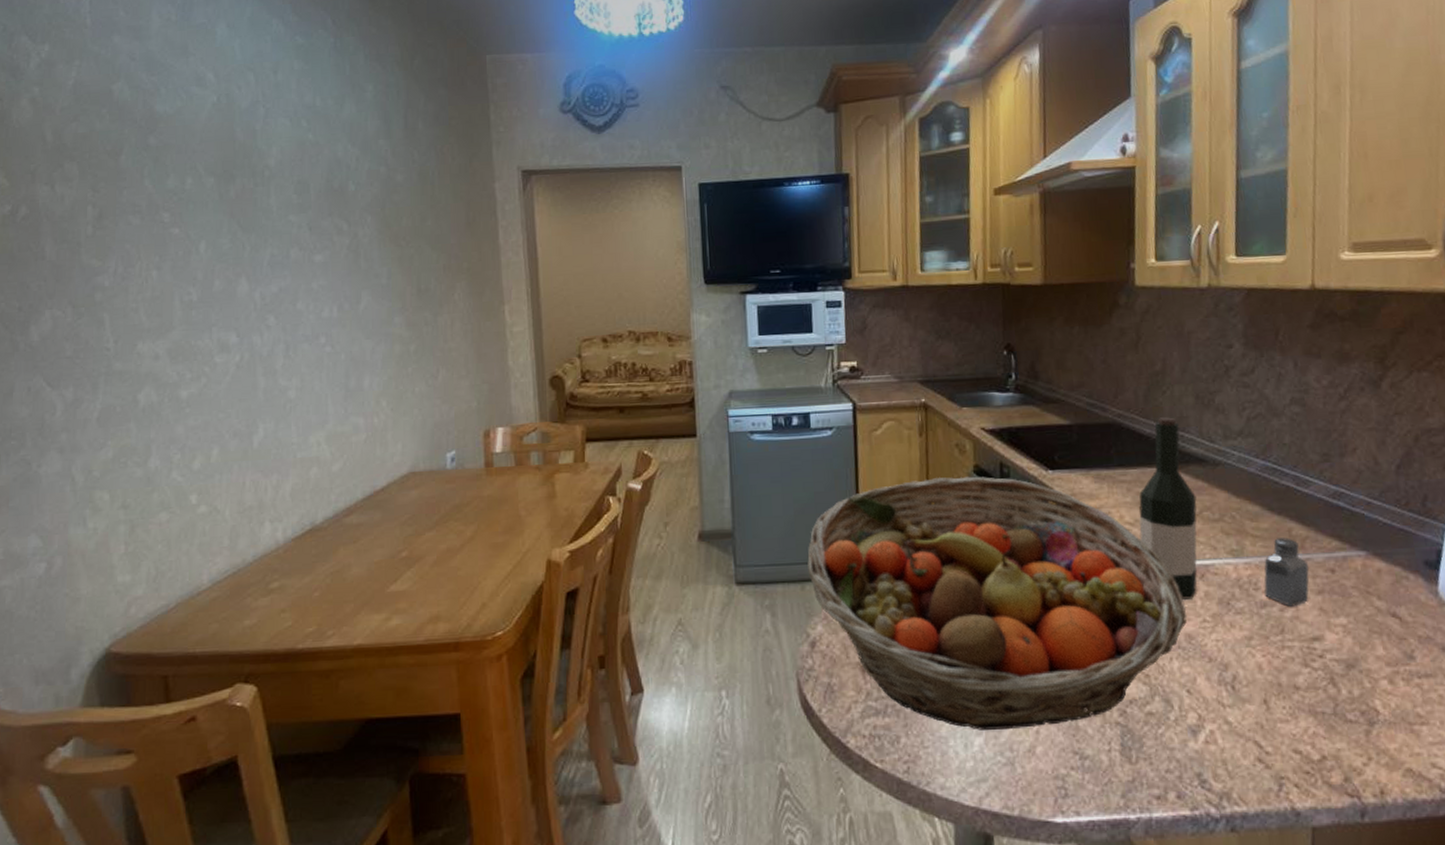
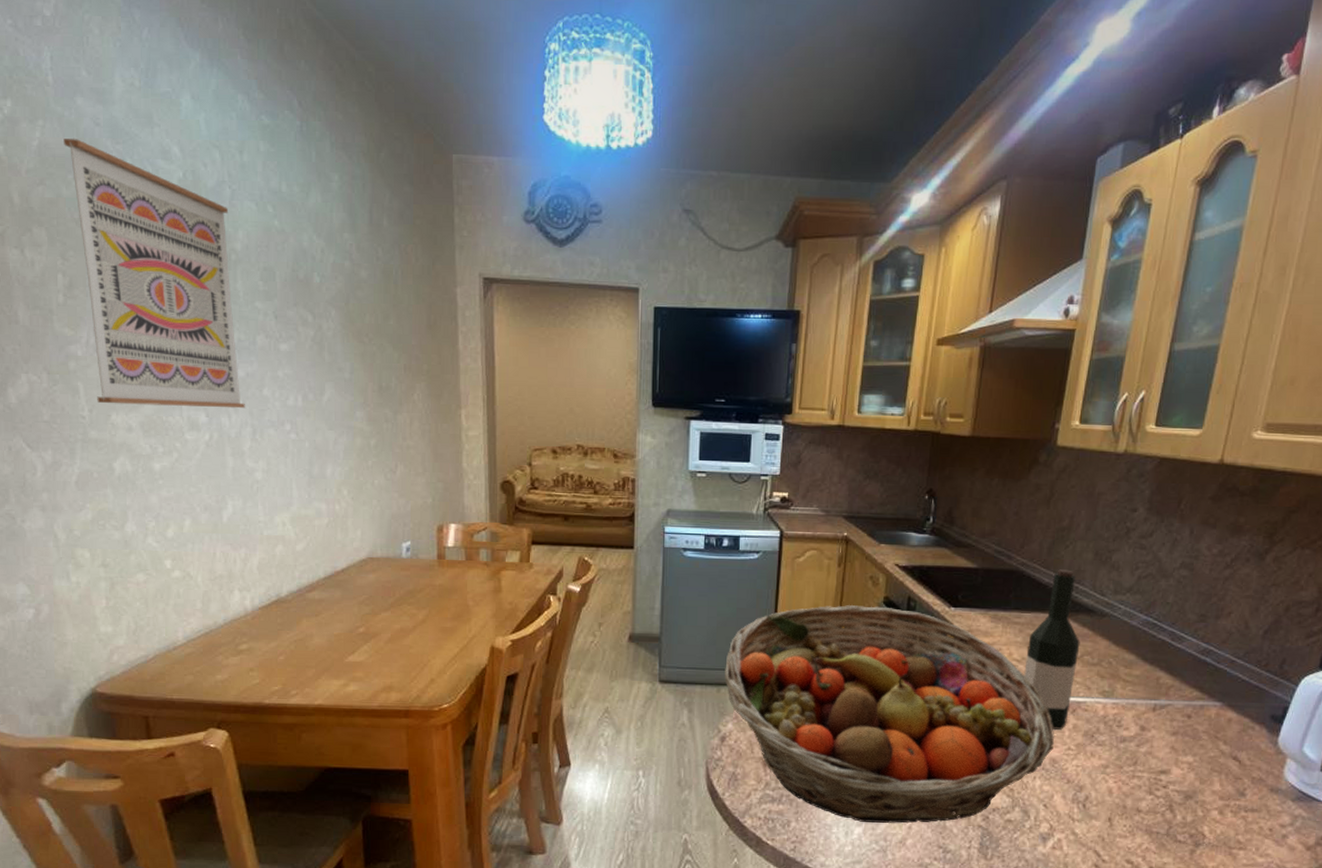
wall art: none [99,74,278,333] -> present [64,139,245,409]
saltshaker: present [1263,537,1309,607] -> none [1125,684,1168,744]

